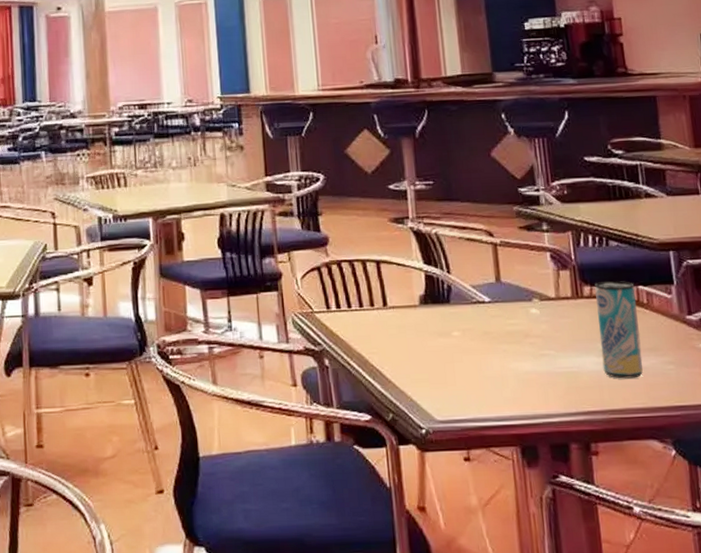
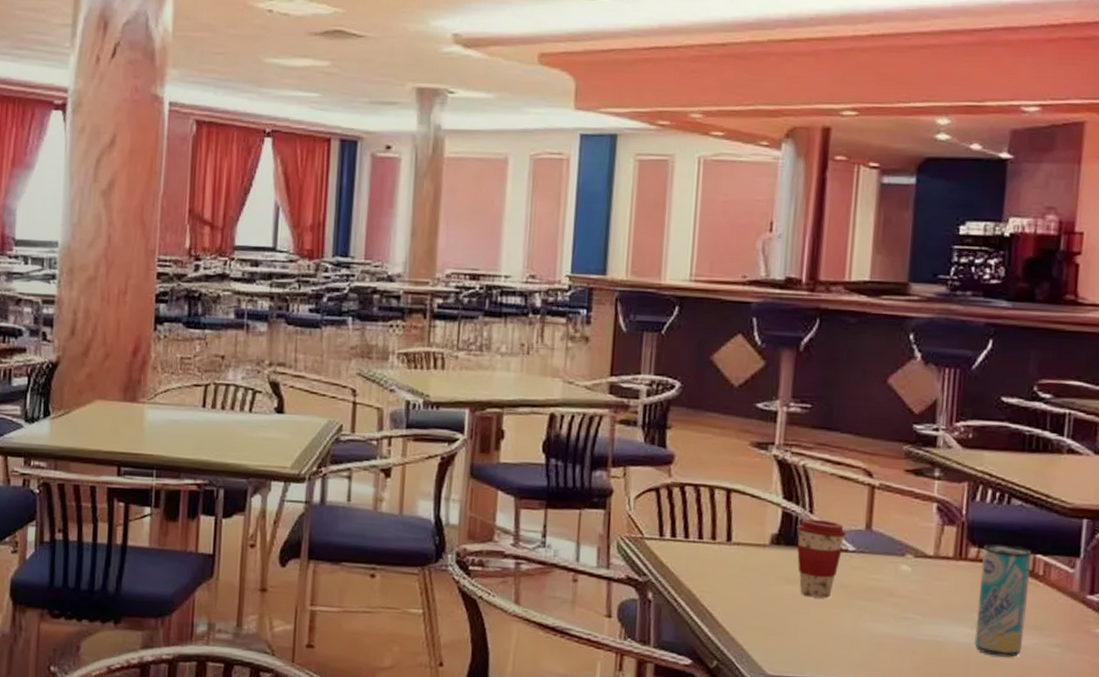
coffee cup: none [439,277,481,347] -> present [796,518,846,599]

